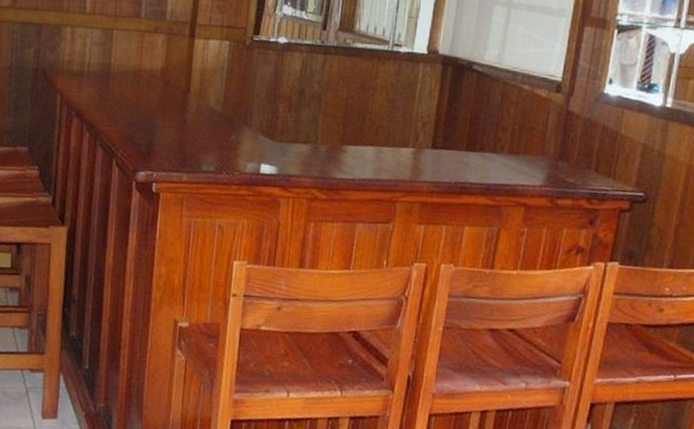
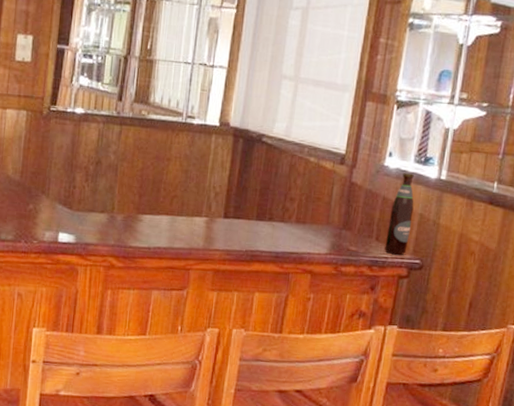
bottle: none [604,99,638,187] -> present [384,172,415,255]

